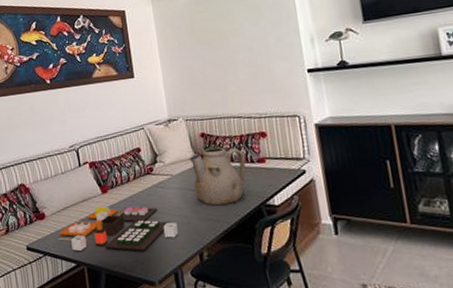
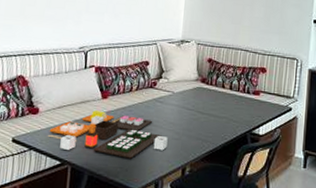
teapot: present [190,147,246,205] -> none [191,73,243,127]

